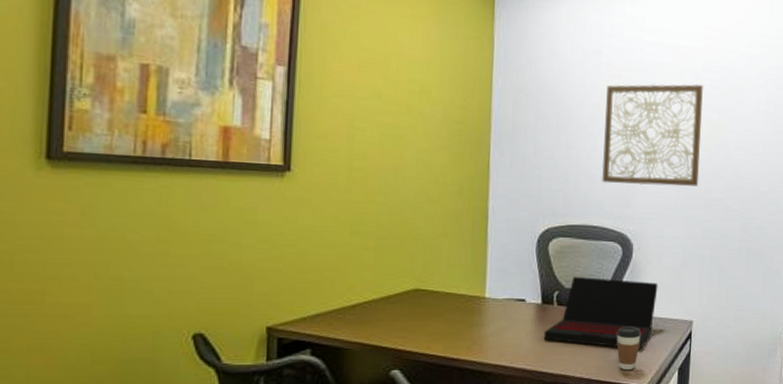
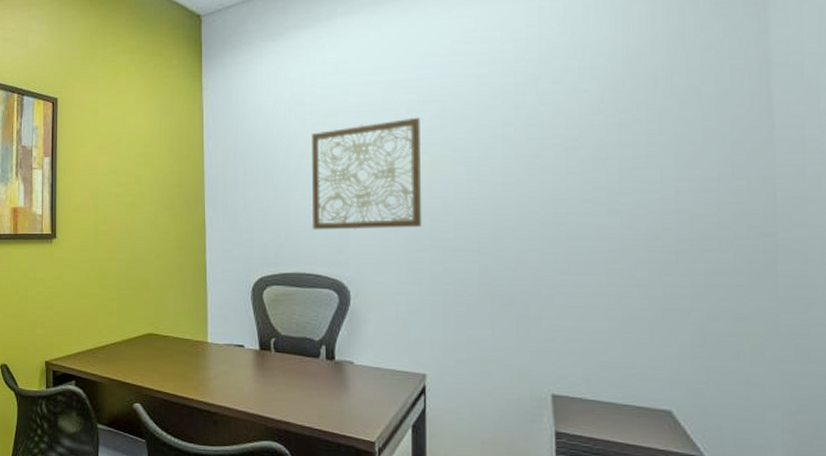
laptop: present [543,277,658,349] -> none [263,324,382,401]
coffee cup: present [616,326,641,371] -> none [338,376,365,423]

